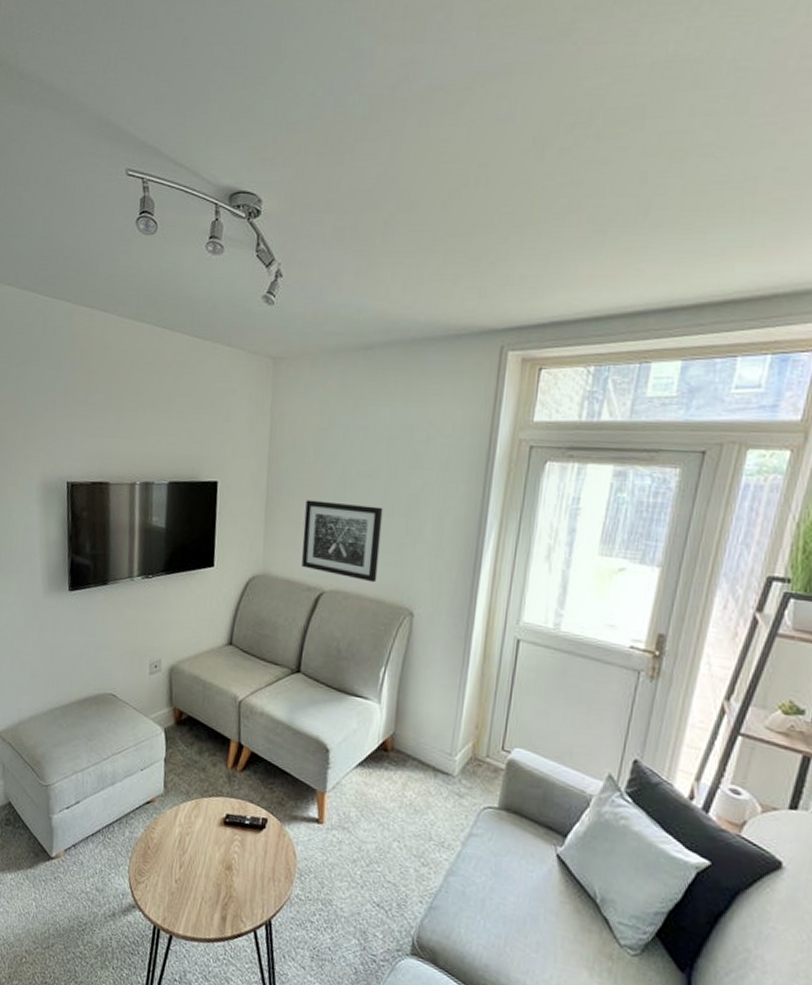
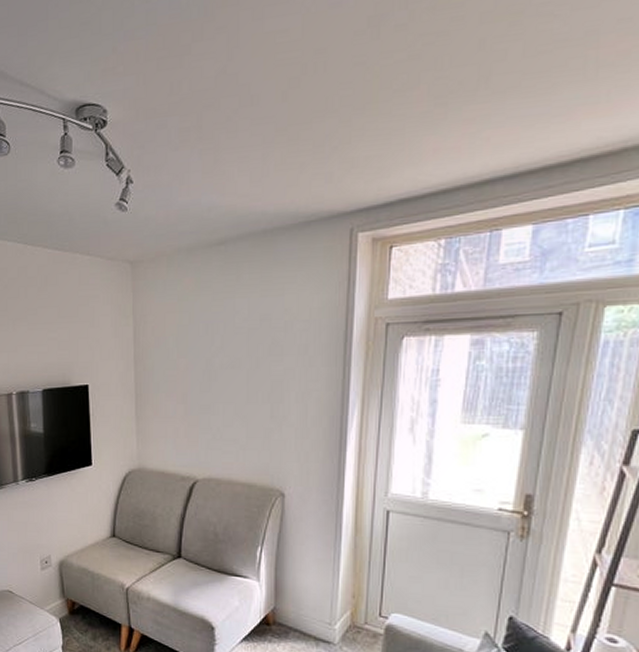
wall art: present [302,500,383,583] -> none [173,394,248,468]

